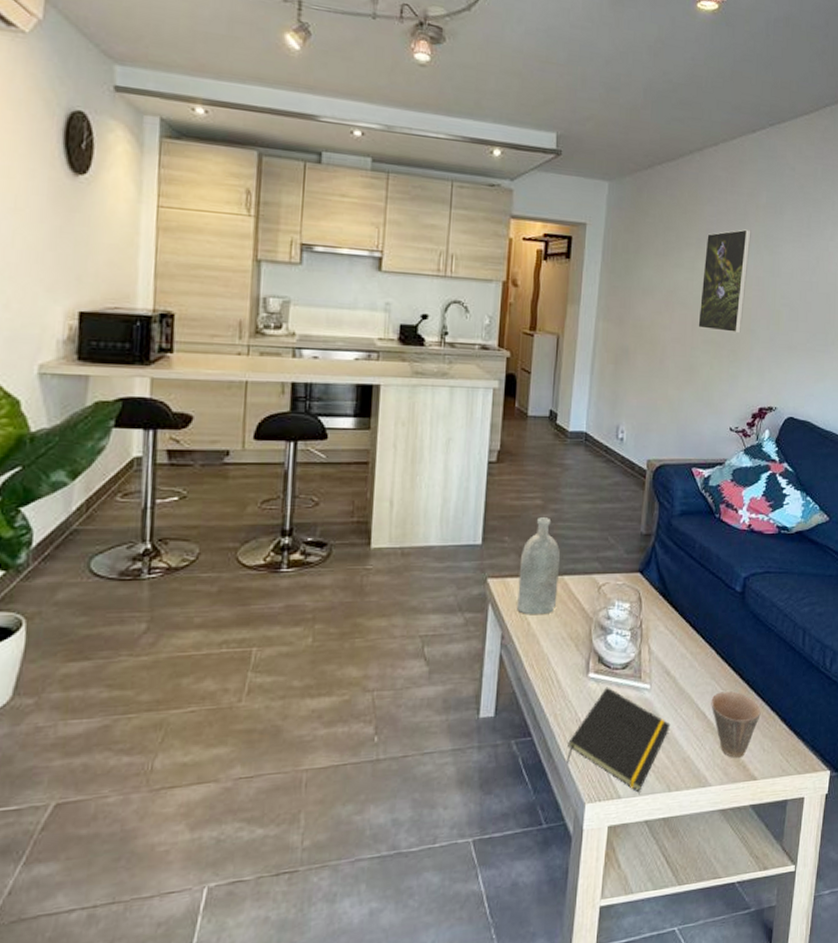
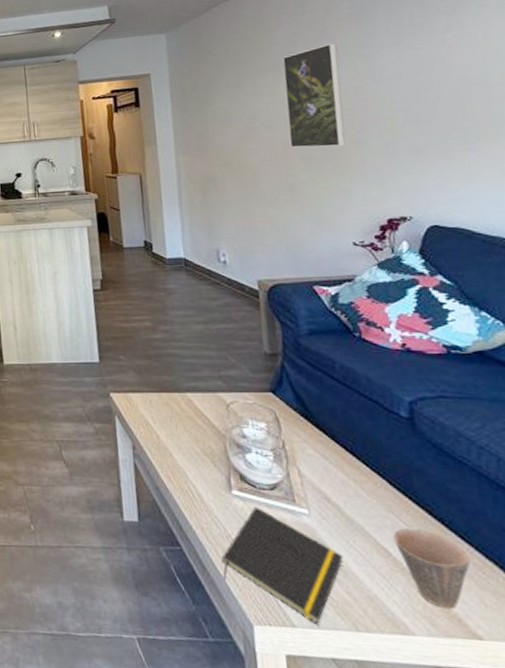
bottle: present [517,517,560,615] -> none [139,338,184,429]

